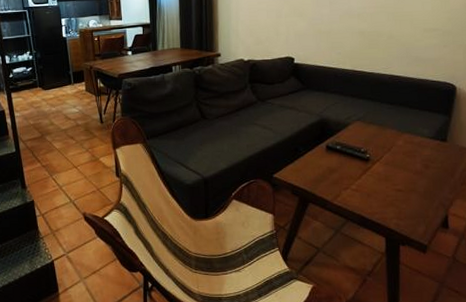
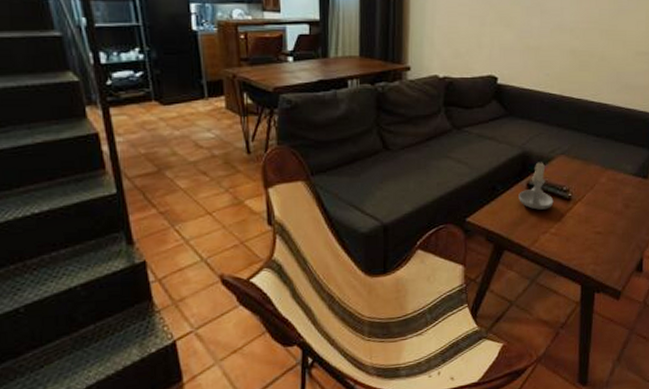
candle: none [319,127,353,169] -> present [518,162,554,210]

